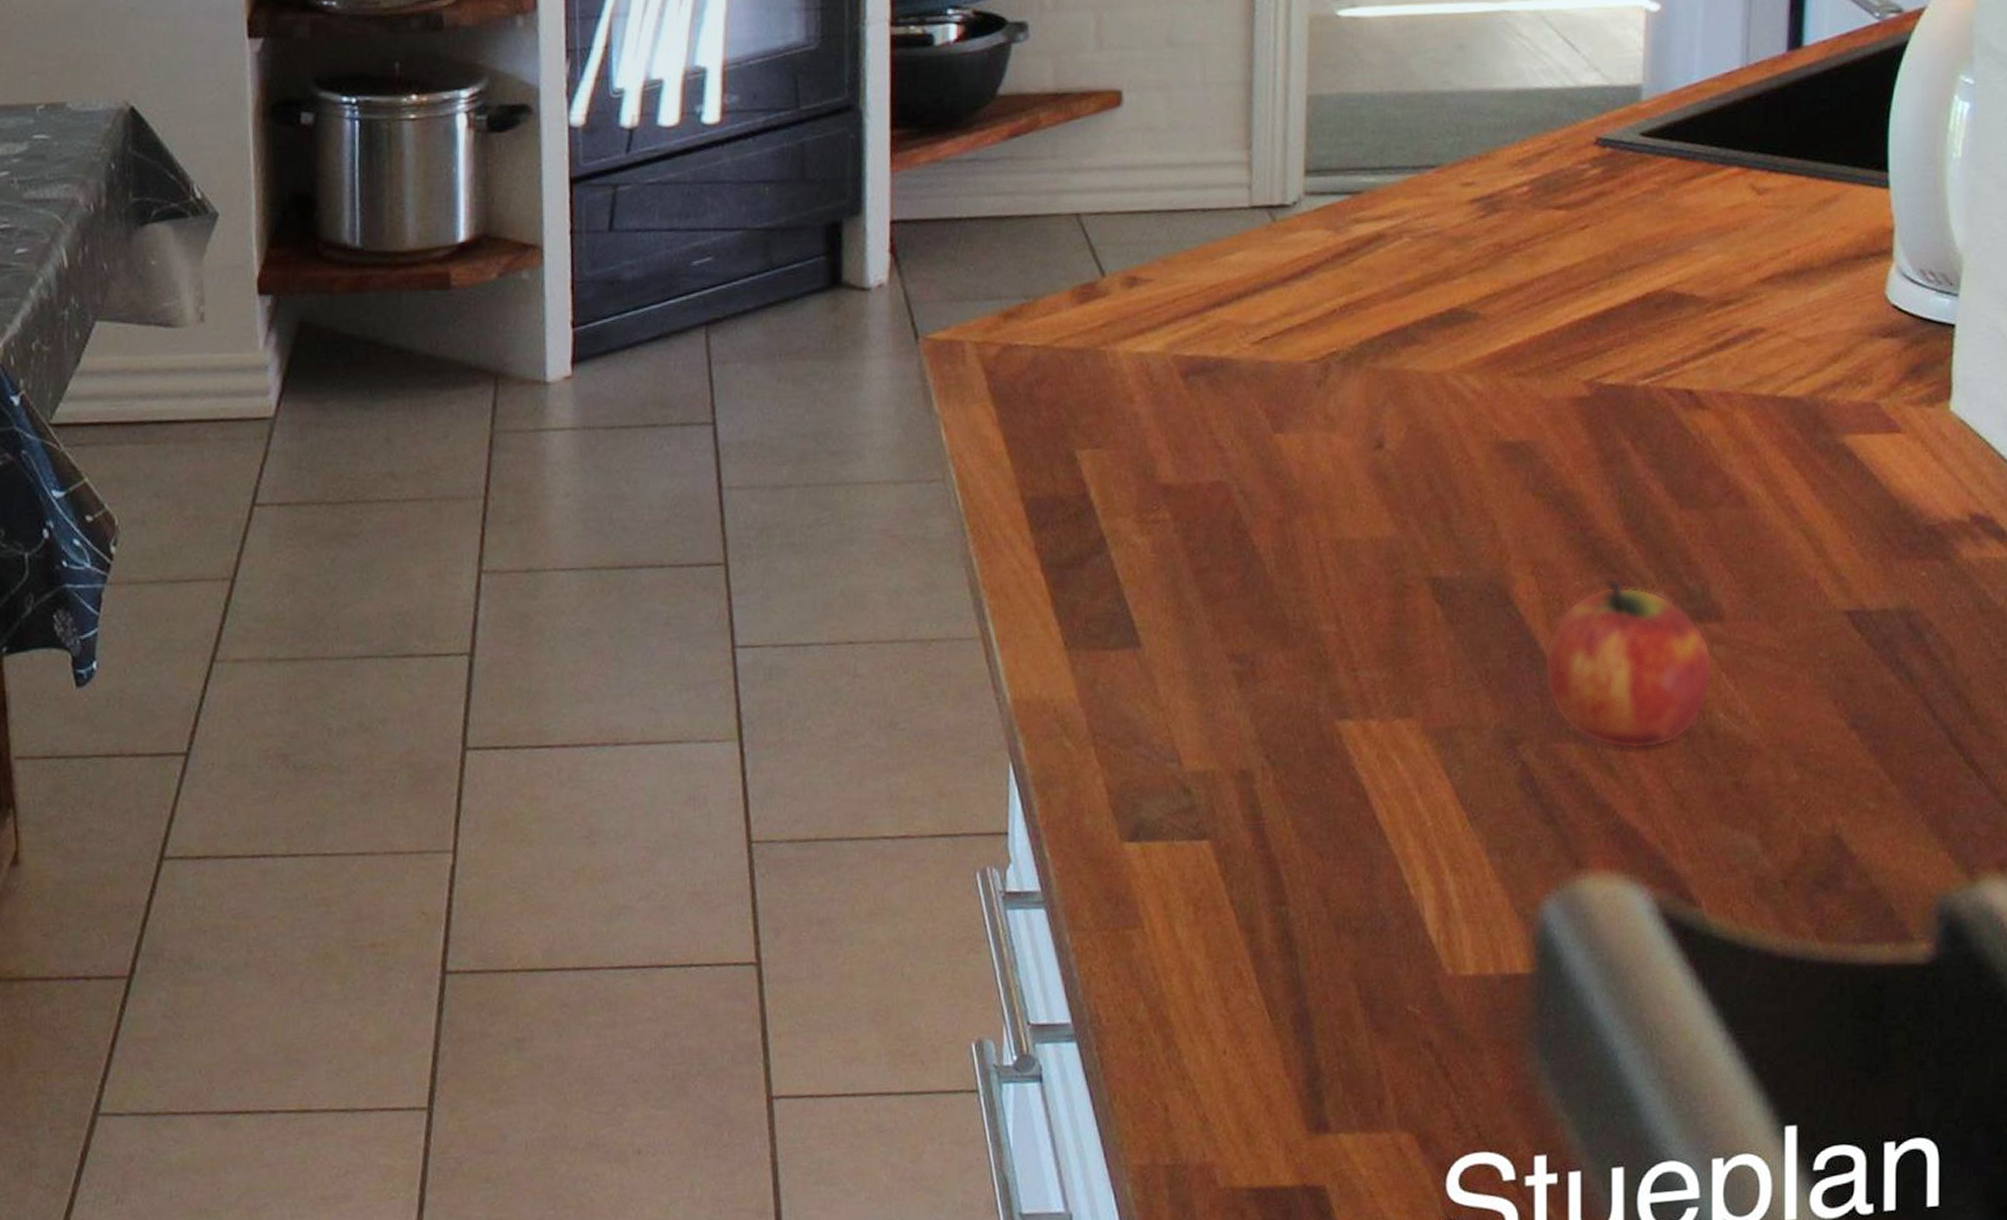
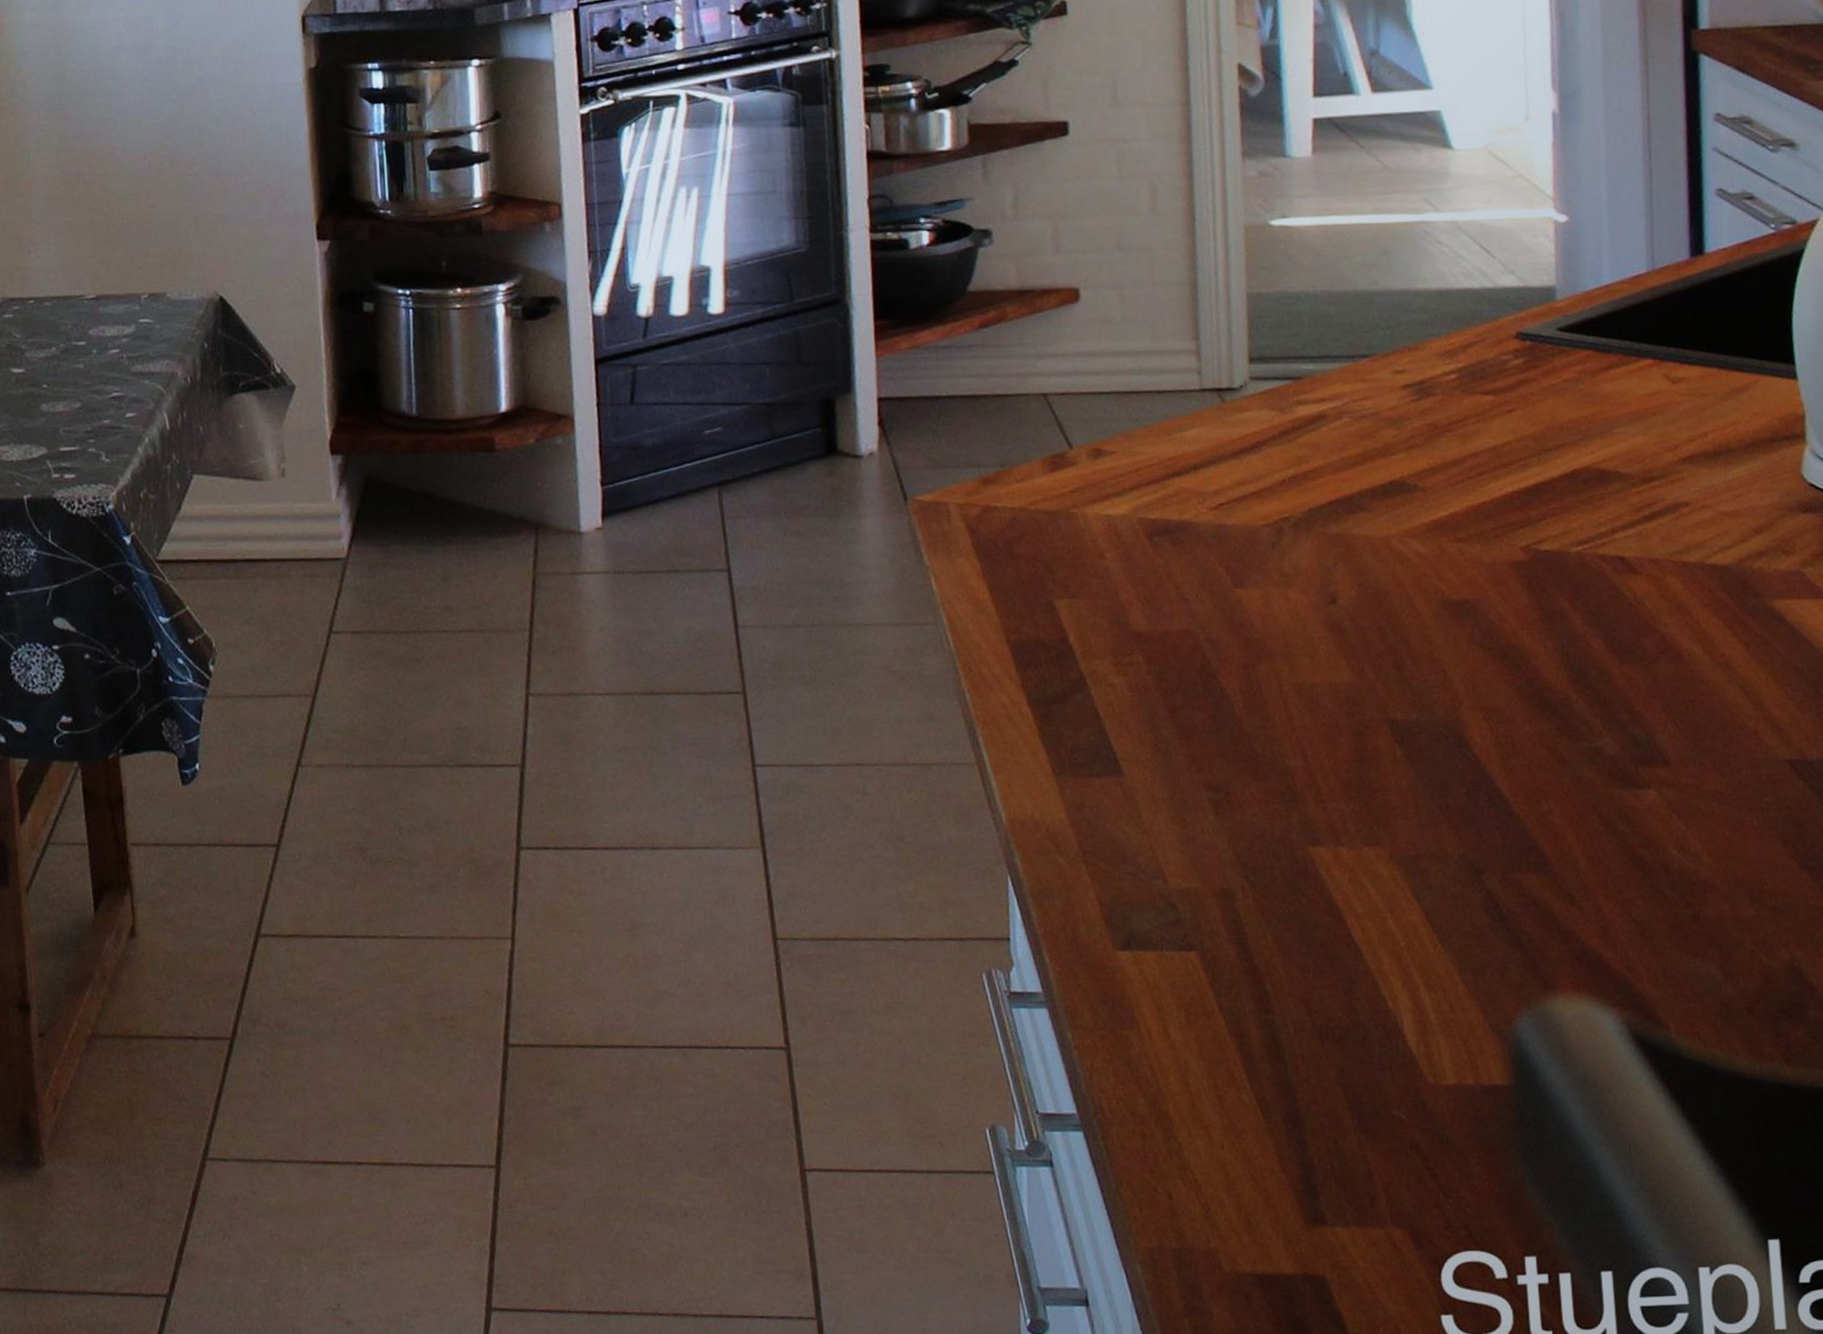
fruit: present [1544,579,1713,750] -> none [1501,725,1664,882]

